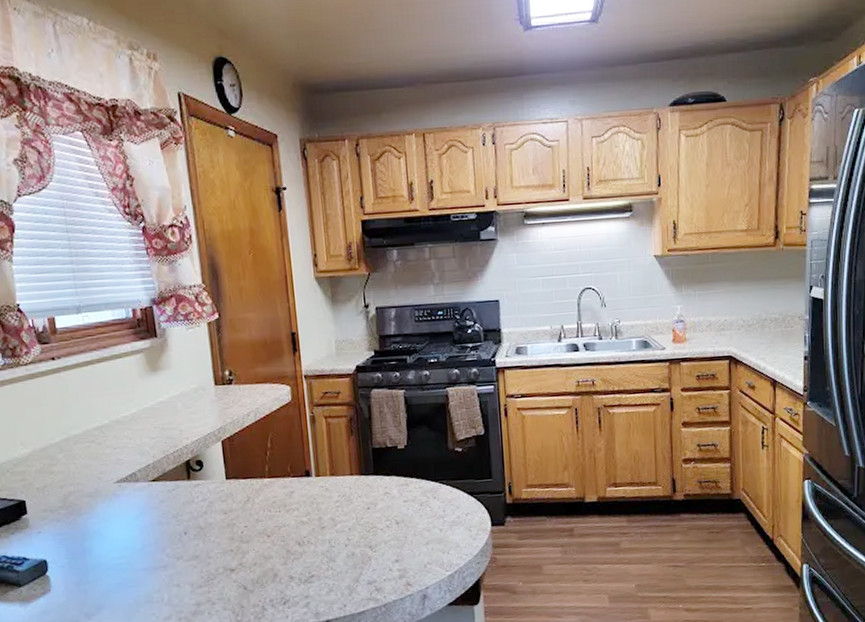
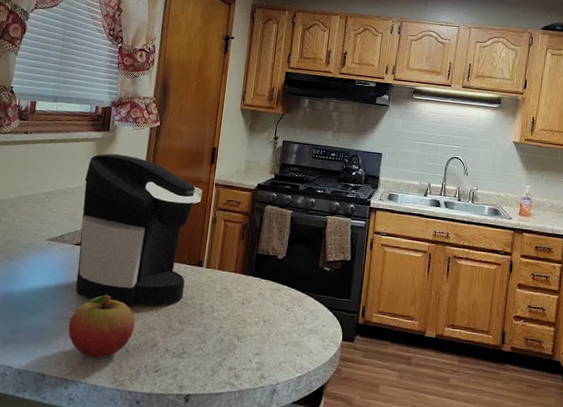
coffee maker: none [142,362,296,541] -> present [75,153,201,307]
fruit: none [168,531,248,605] -> present [68,295,136,359]

